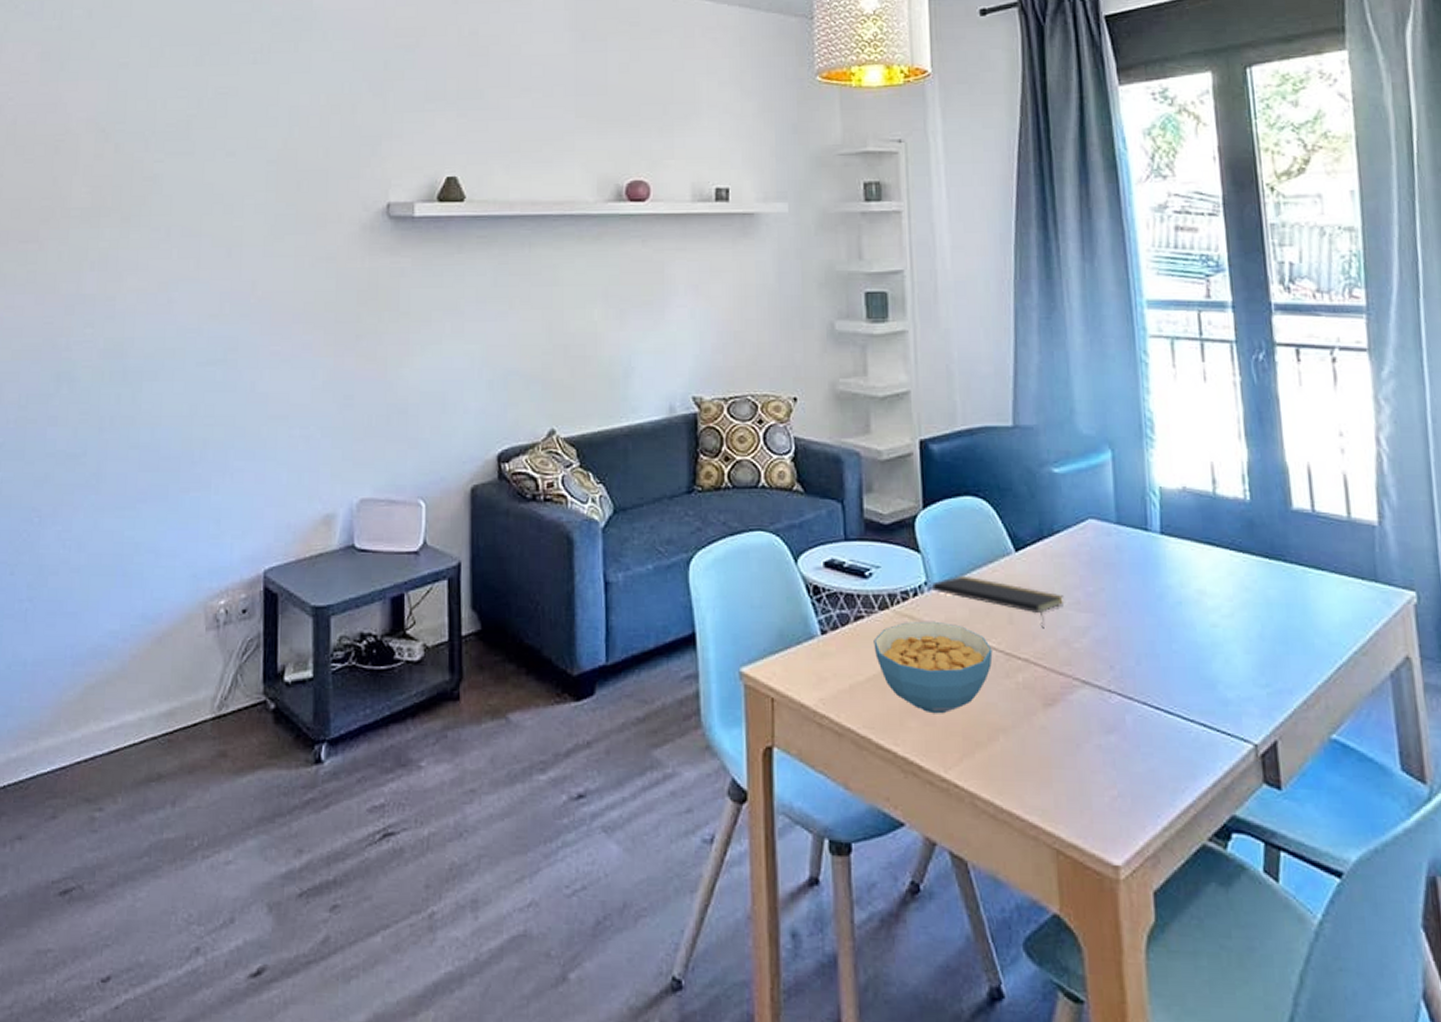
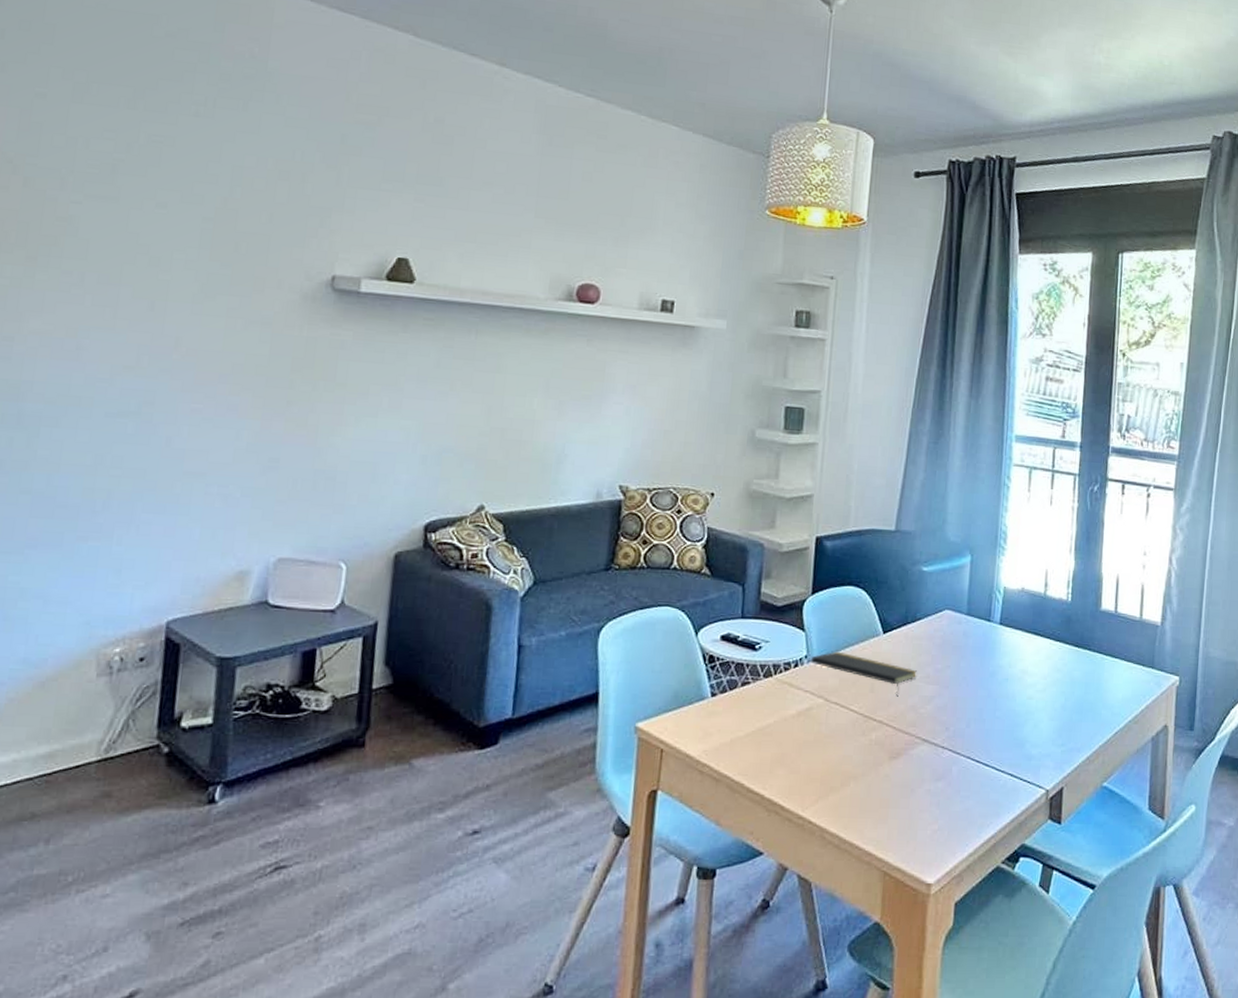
cereal bowl: present [873,621,993,714] -> none [755,688,854,764]

